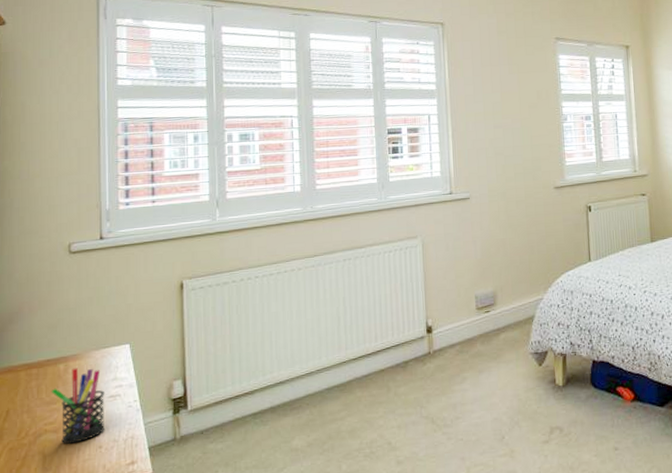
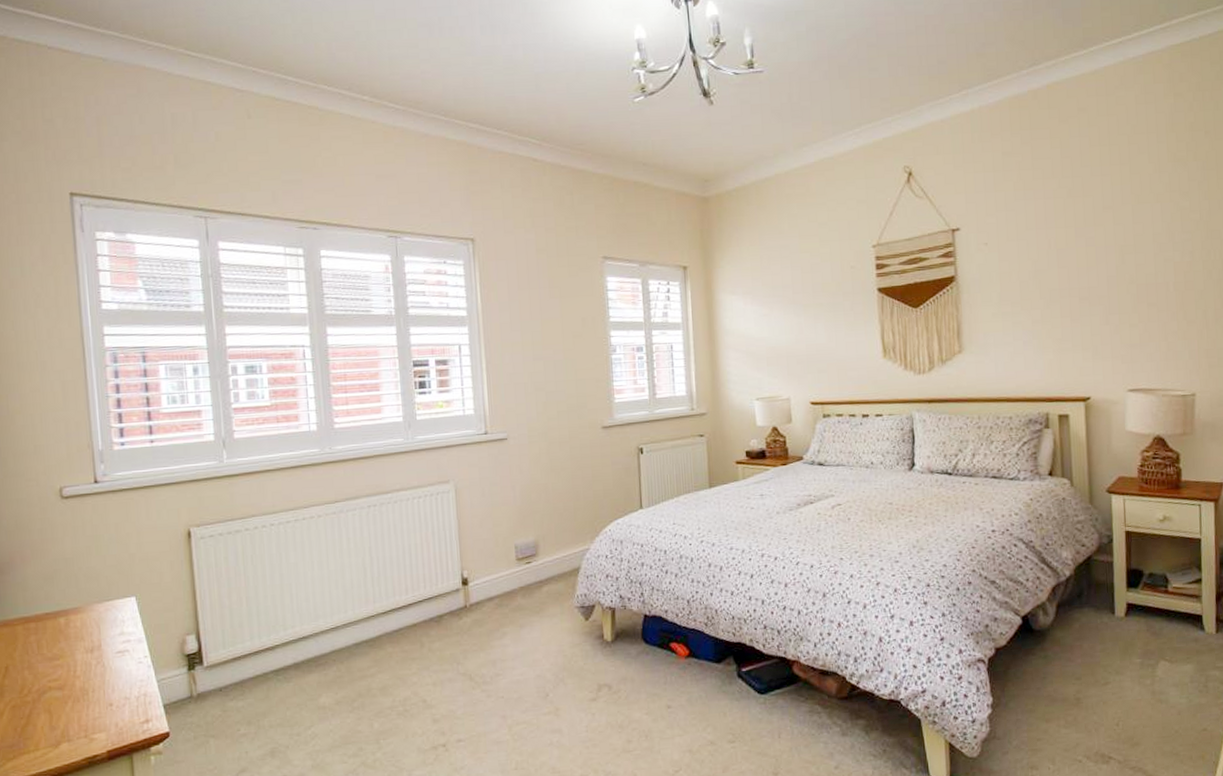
pen holder: present [51,368,104,444] -> none [52,622,114,702]

